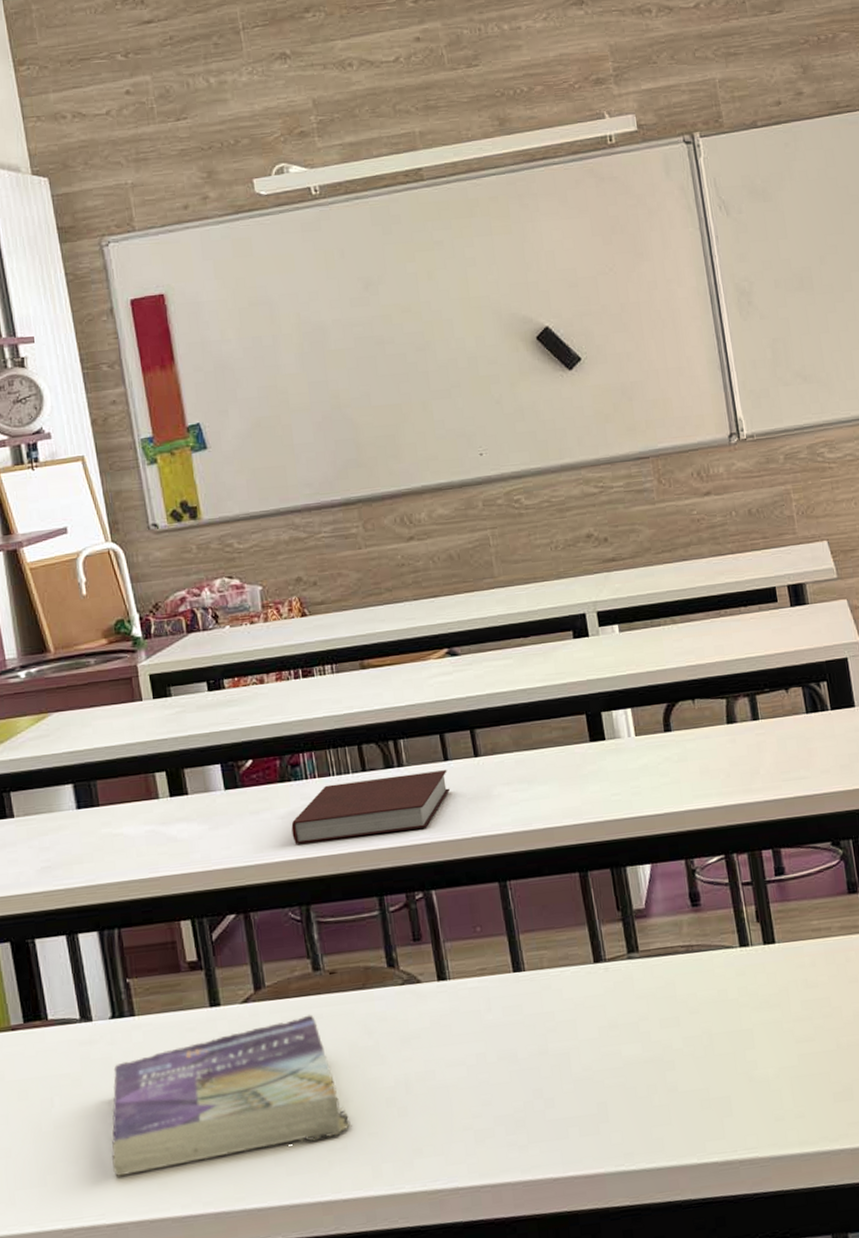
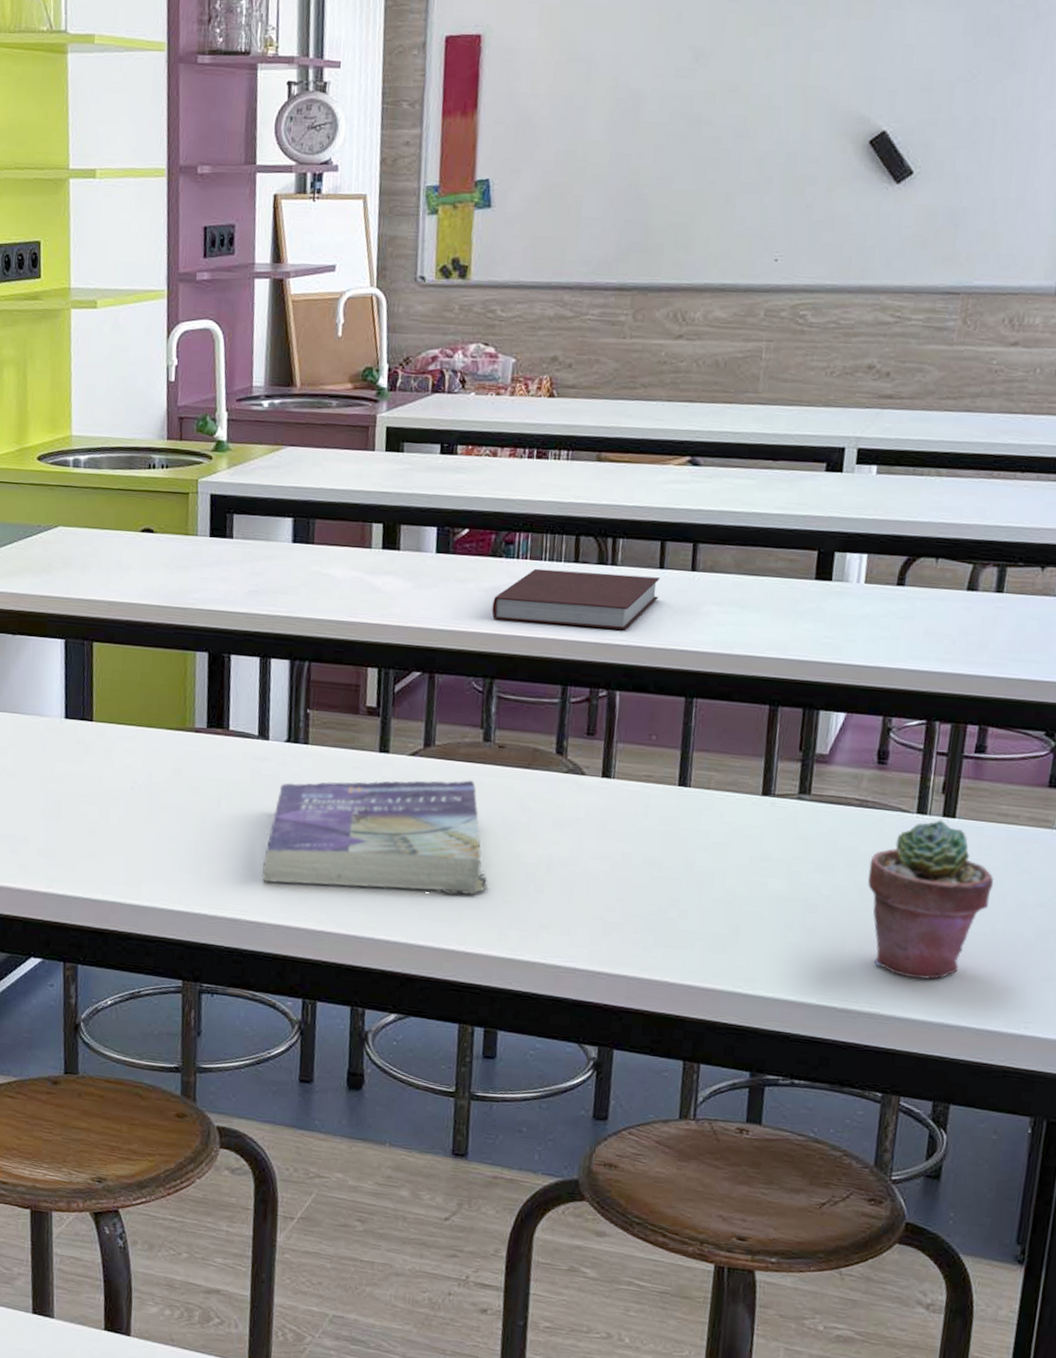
potted succulent: none [710,948,828,1113] -> present [867,820,995,979]

